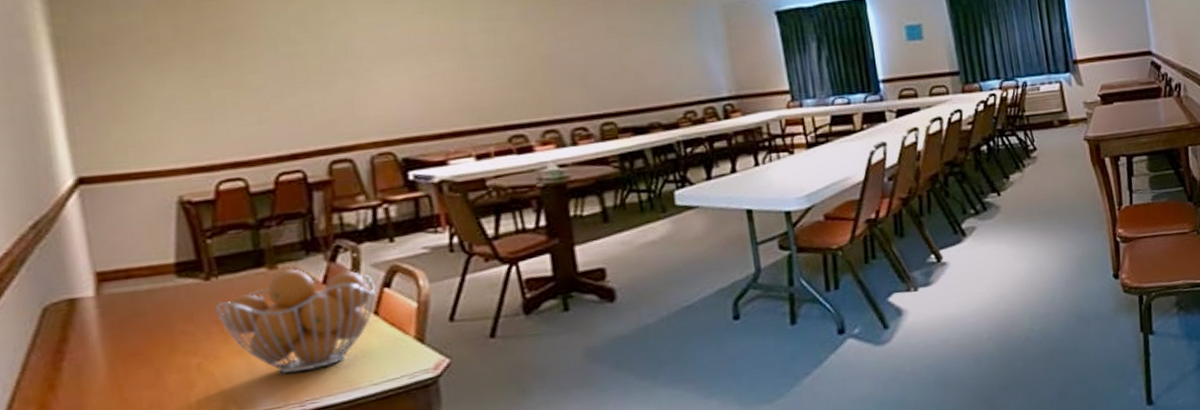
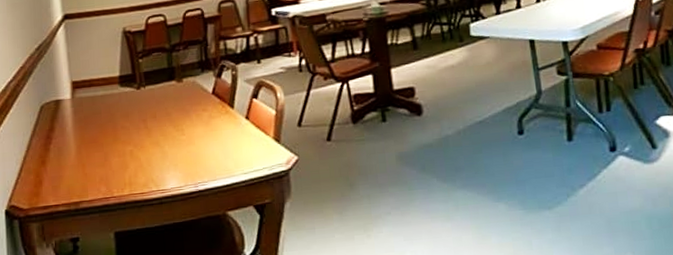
fruit basket: present [216,267,377,374] -> none [143,81,248,162]

